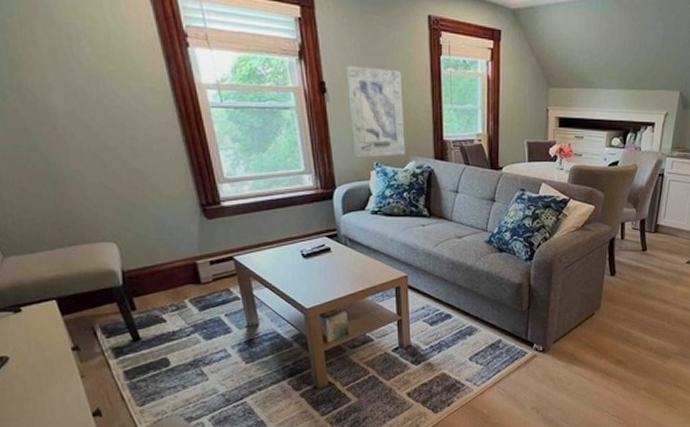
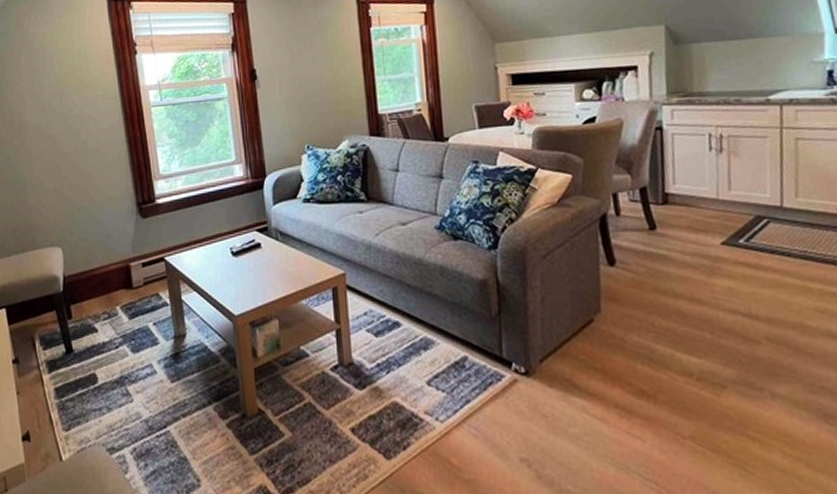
wall art: present [346,65,405,158] -> none [275,48,338,142]

